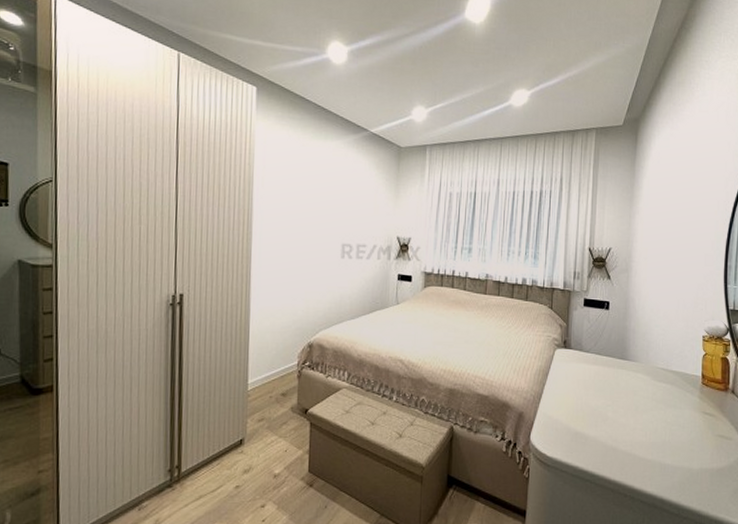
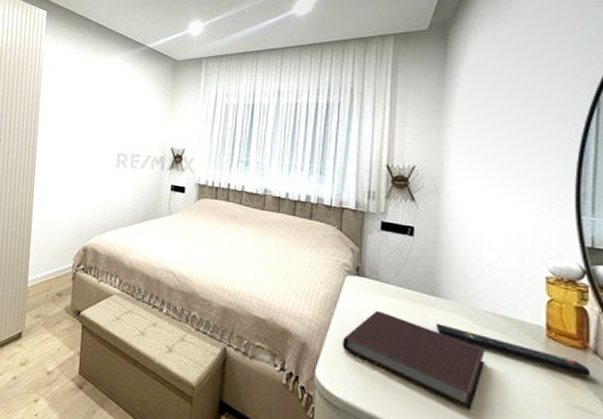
notebook: none [553,377,660,451] -> present [343,310,486,411]
remote control: none [624,382,730,411] -> present [435,323,591,377]

